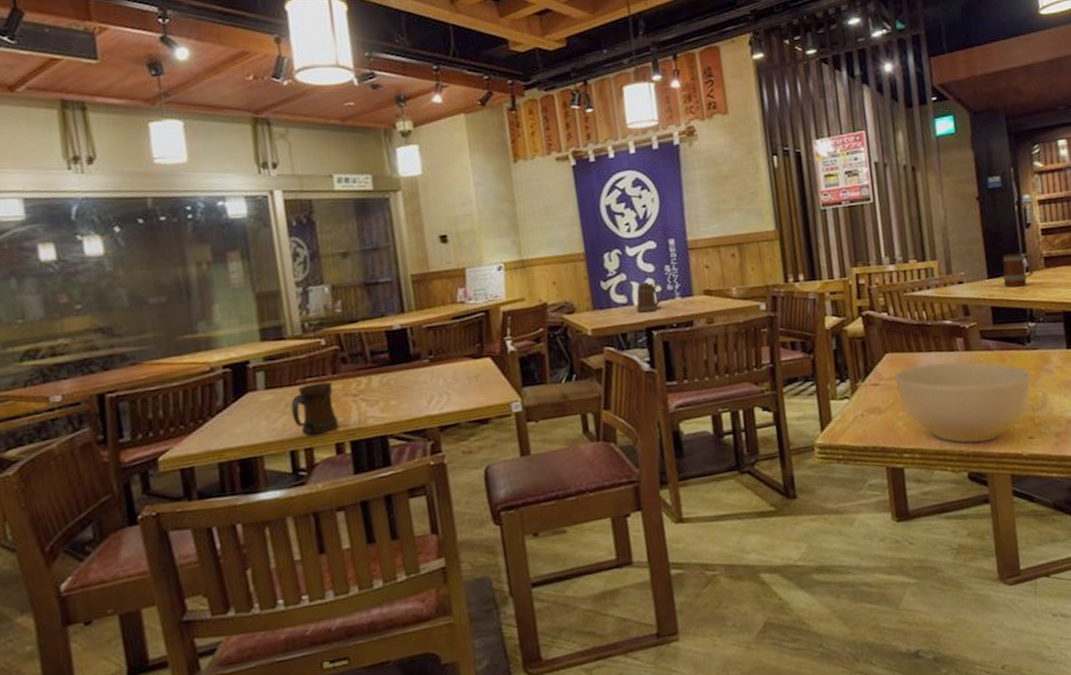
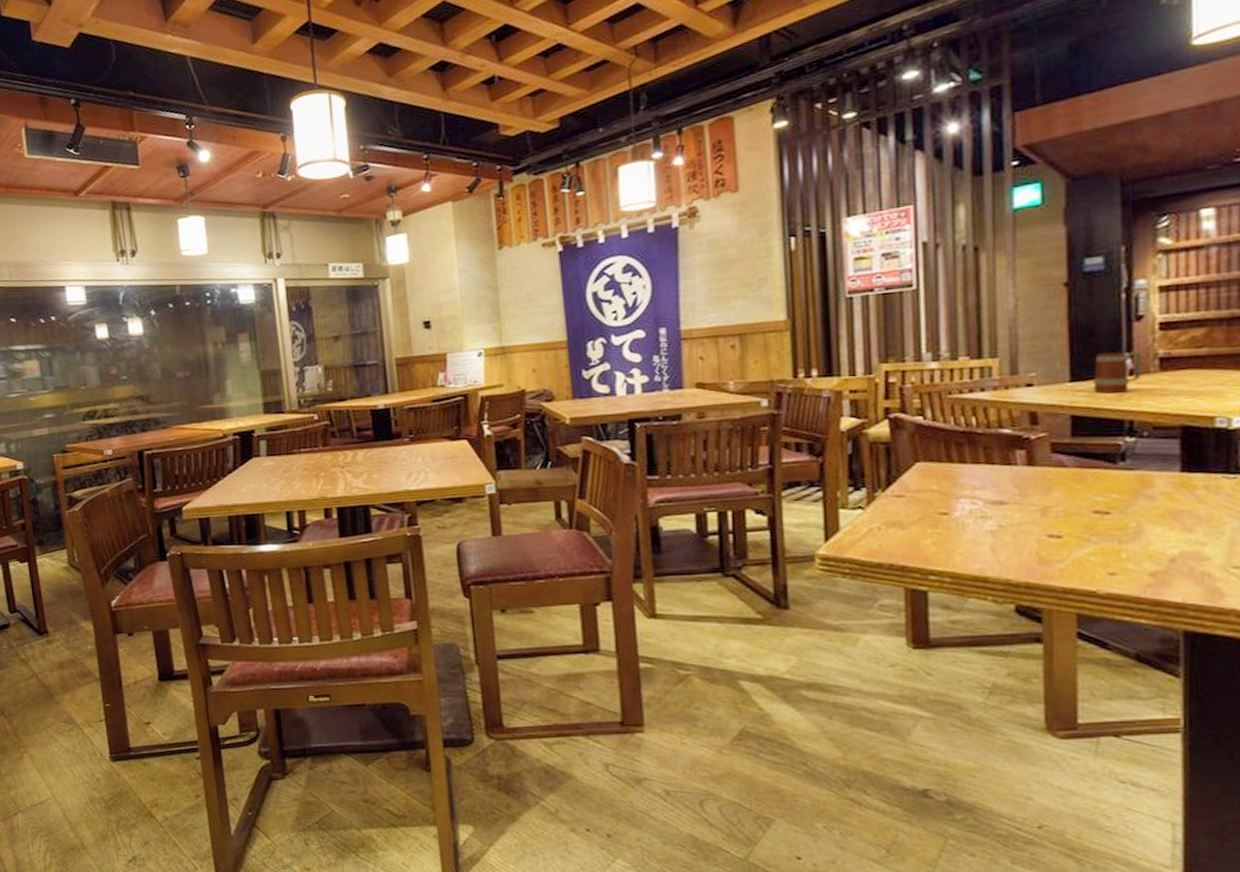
beer mug: present [290,381,339,436] -> none [287,452,327,499]
beer mug: present [636,283,665,314] -> none [619,373,652,405]
bowl: present [895,361,1032,444] -> none [926,477,1122,573]

